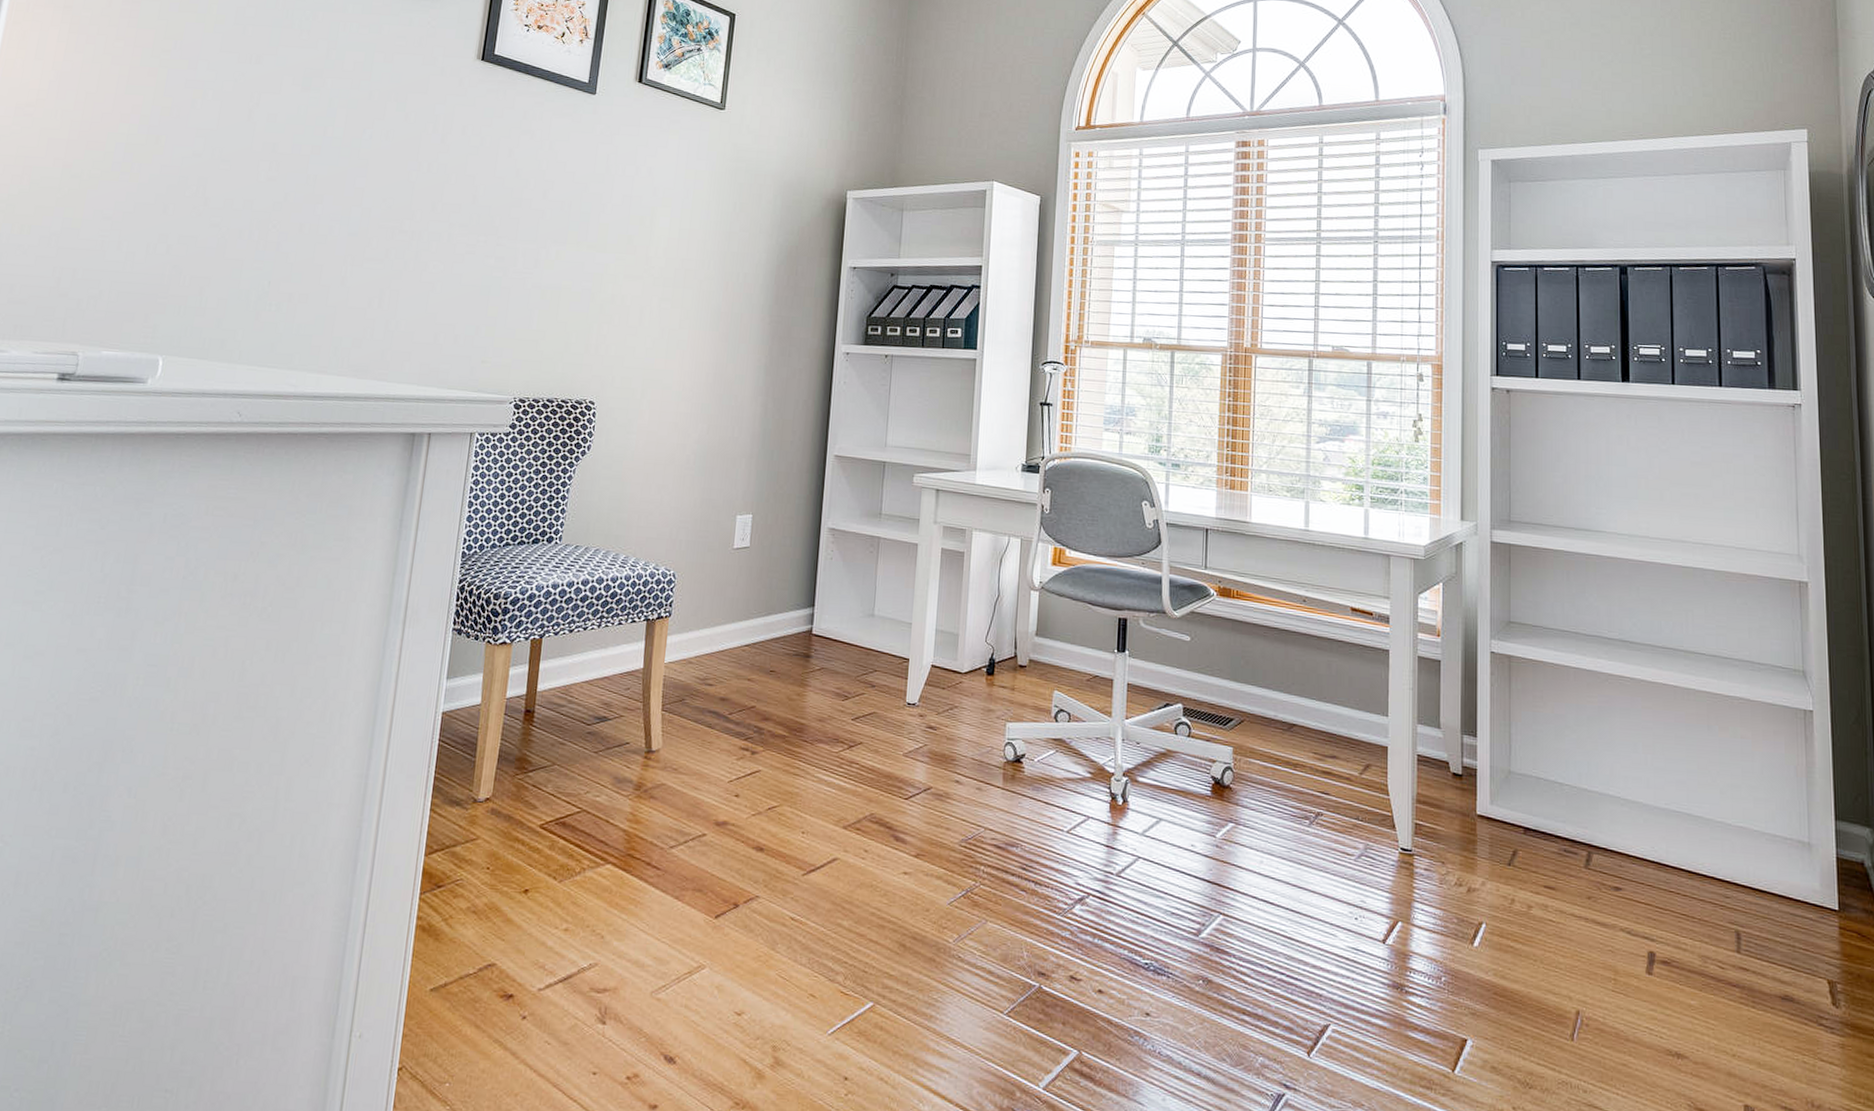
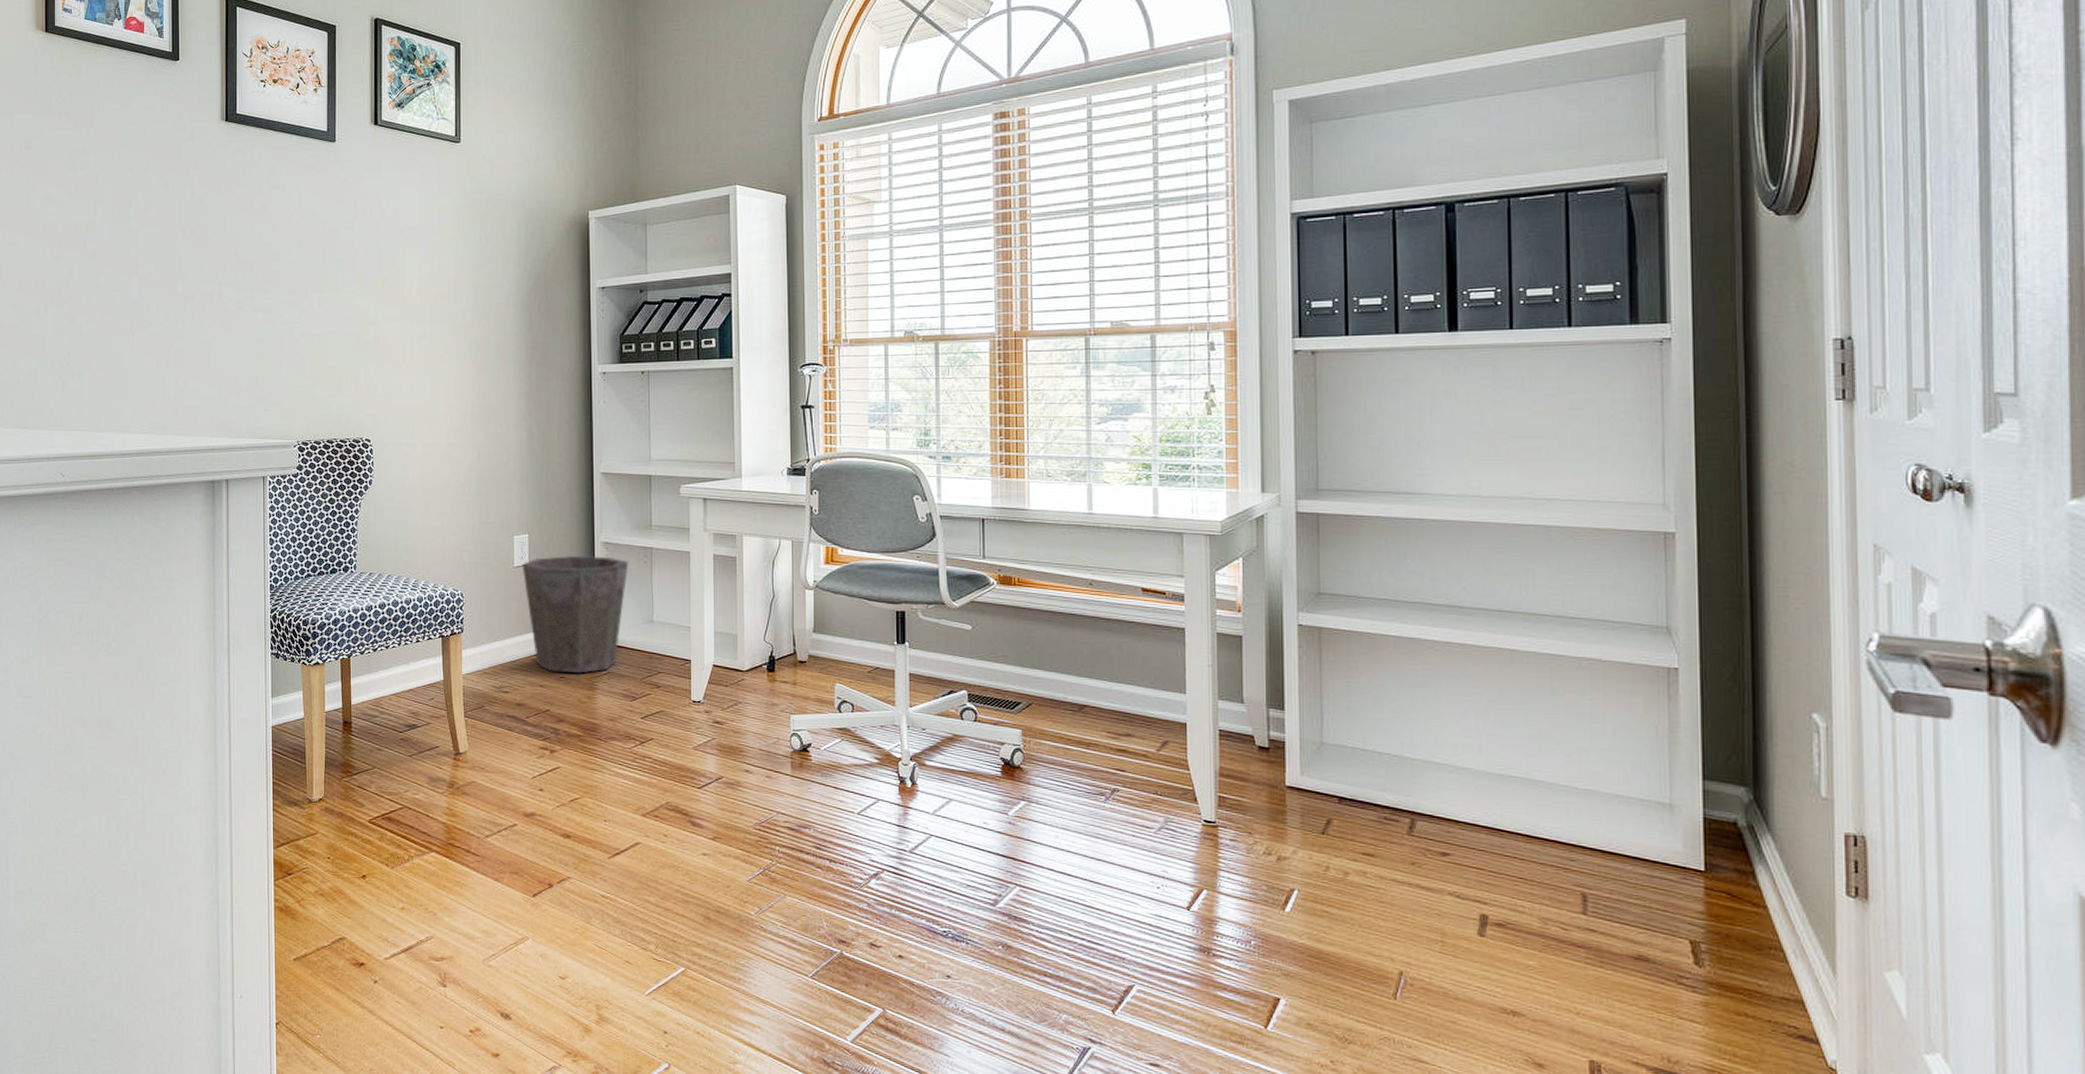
waste bin: none [741,539,854,668] -> present [522,555,629,674]

